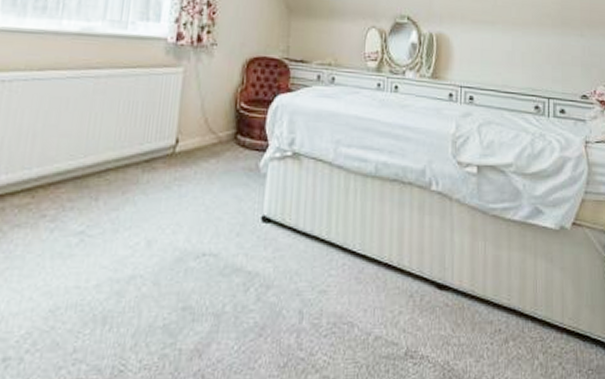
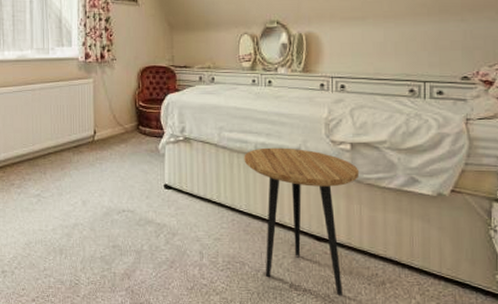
side table: none [362,168,485,361] -> present [244,147,360,296]

